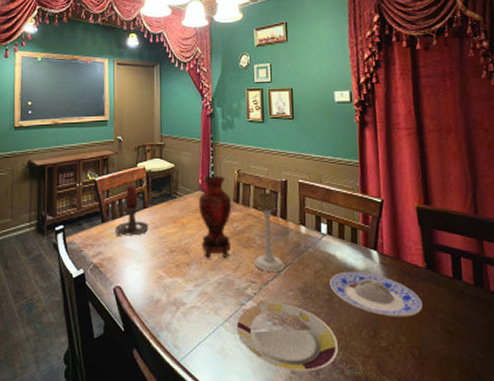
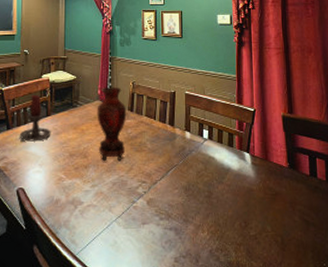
plate: present [237,303,339,372] -> none [129,200,216,260]
candle holder: present [253,192,285,271] -> none [144,102,172,172]
plate: present [330,271,422,318] -> none [209,171,285,210]

